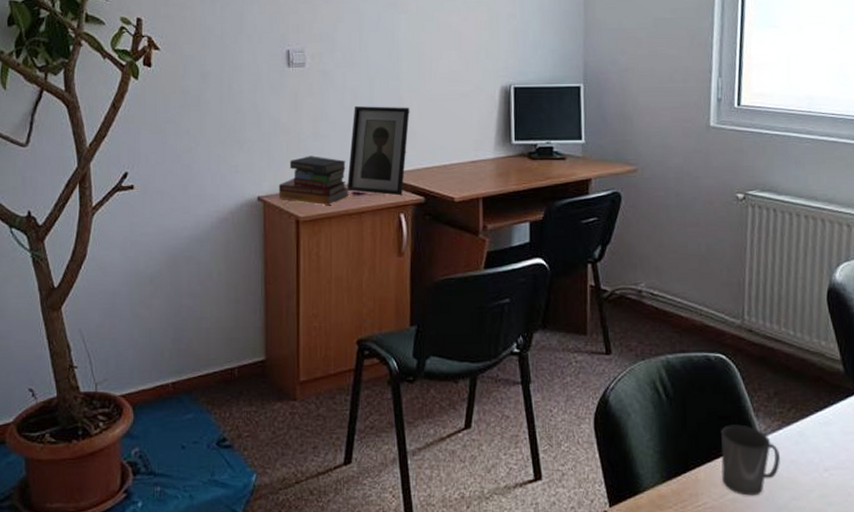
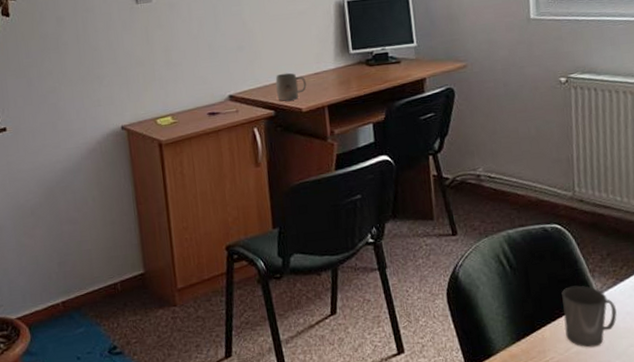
books: present [278,156,349,206] -> none [139,83,205,128]
picture frame: present [347,106,410,196] -> none [201,29,255,113]
mug: none [429,157,462,188] -> present [275,72,307,101]

